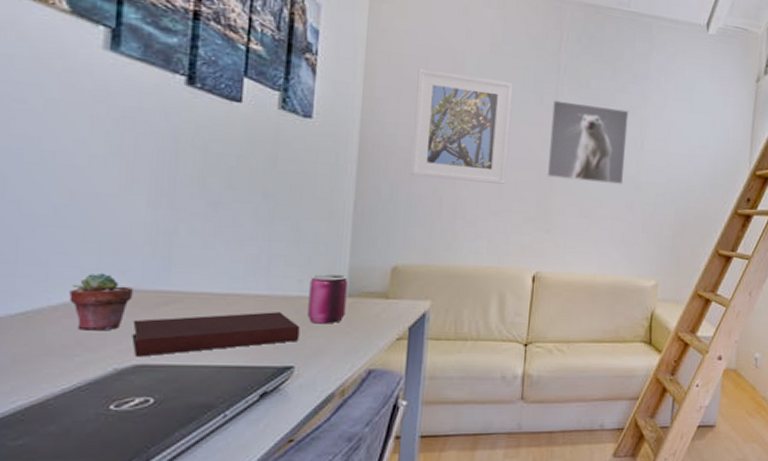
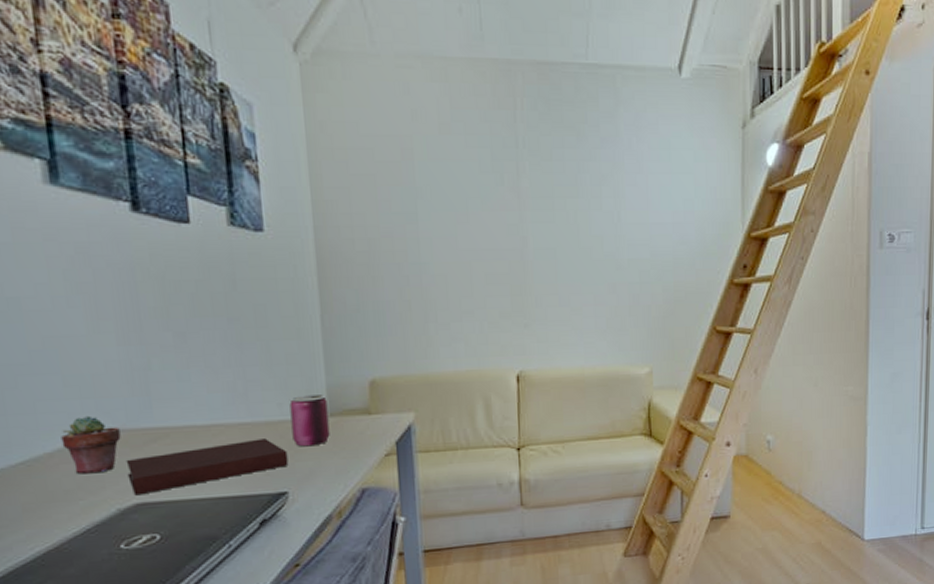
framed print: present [411,68,513,184] -> none [365,162,475,282]
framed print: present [546,100,629,184] -> none [515,179,603,266]

